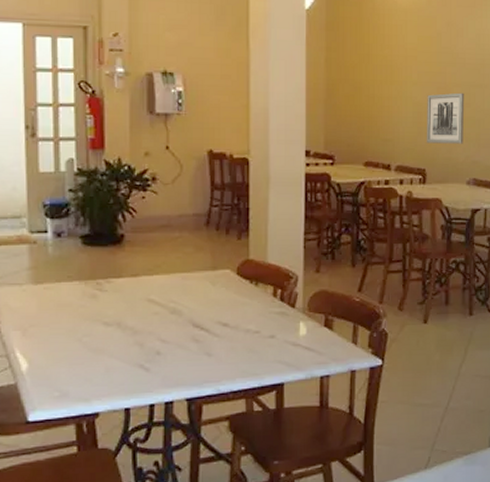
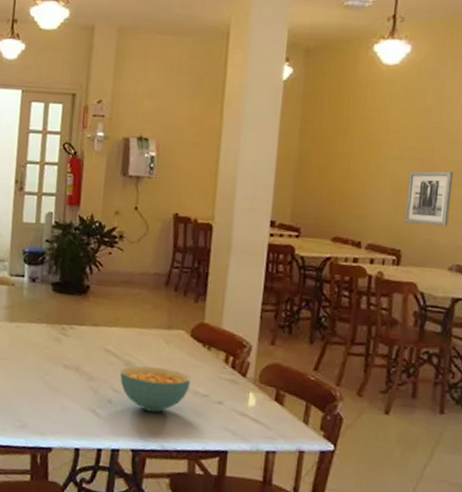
cereal bowl: none [167,310,242,357] -> present [120,365,191,413]

